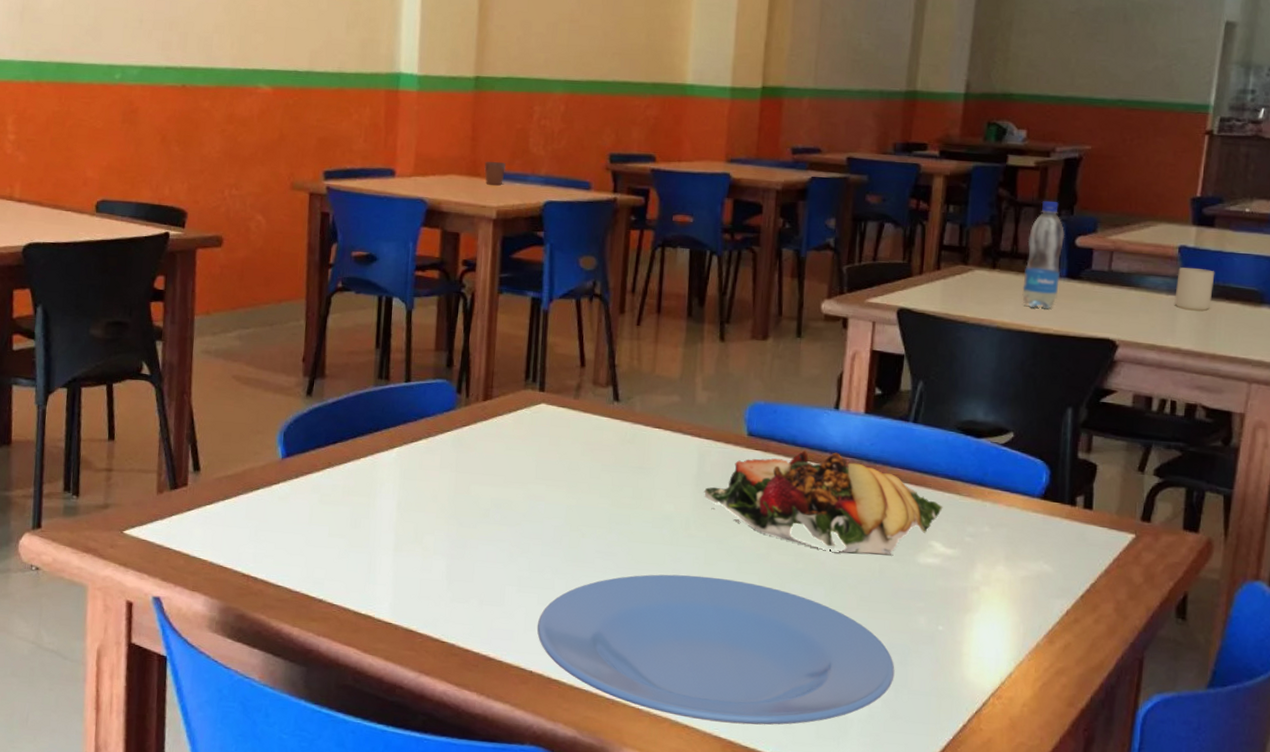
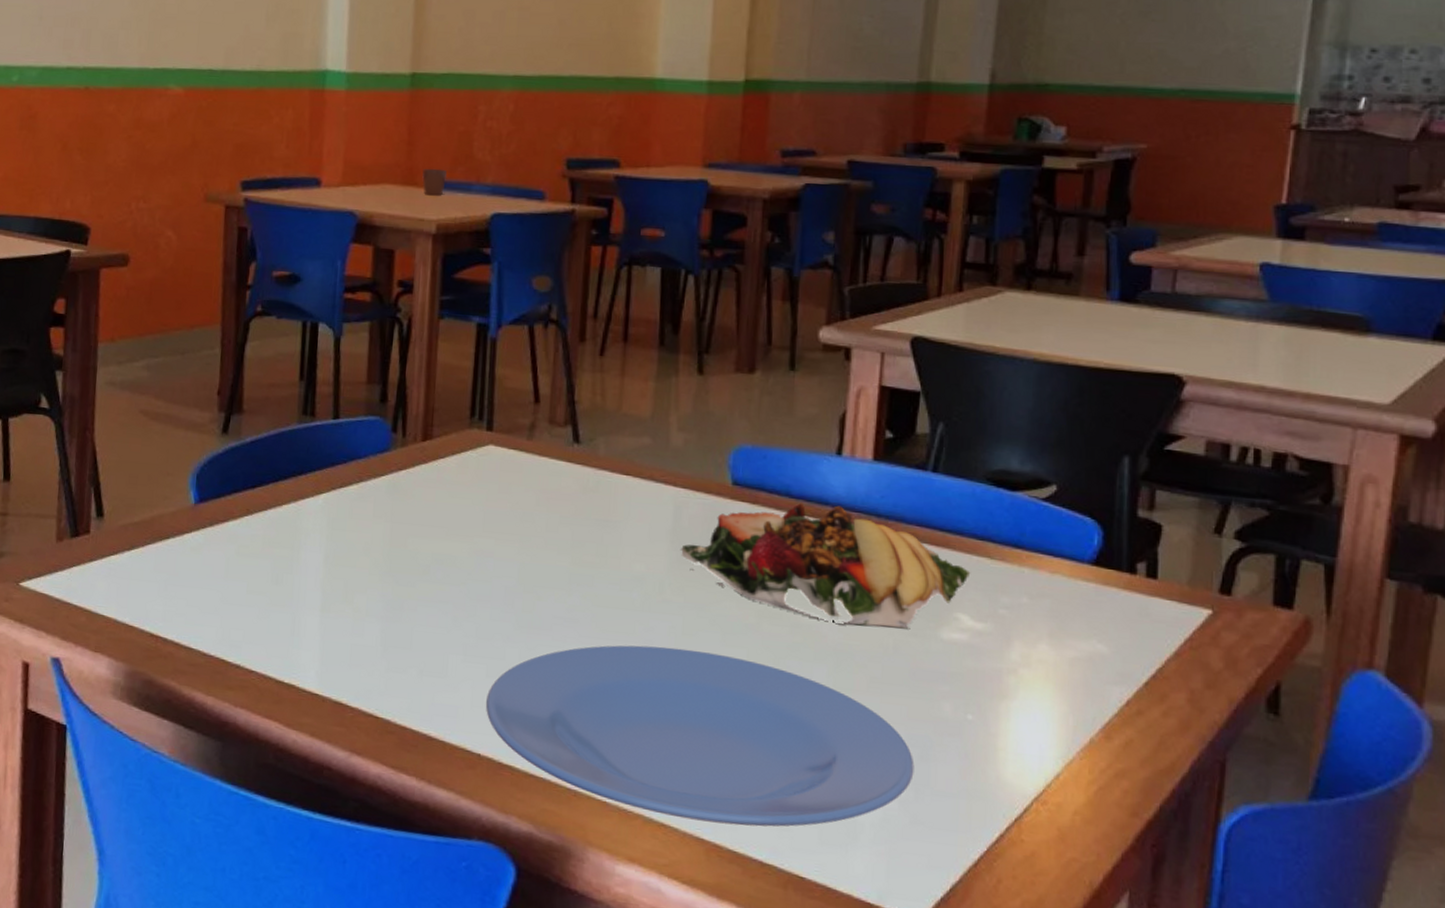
bottle: present [1022,200,1064,310] -> none [1064,209,1116,339]
cup: present [1174,267,1215,312] -> none [1256,289,1307,342]

